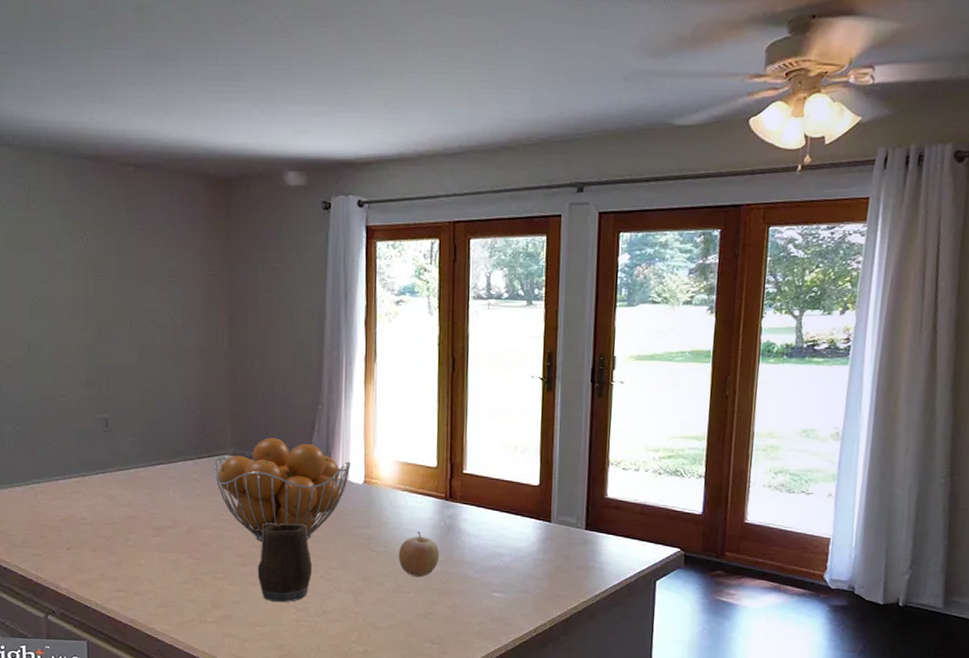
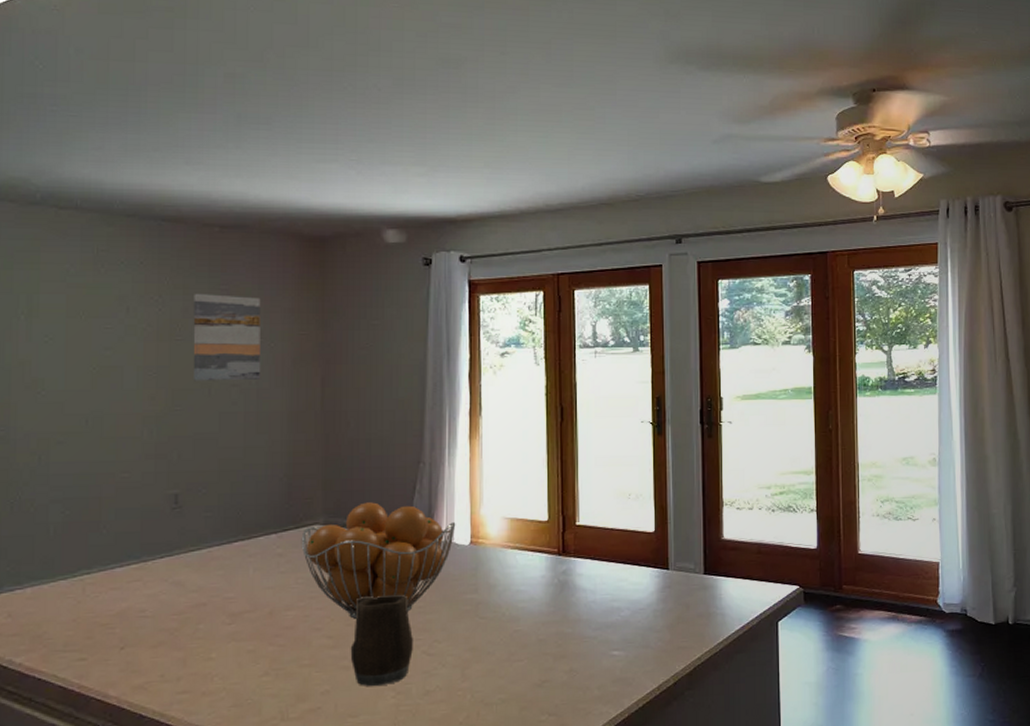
wall art: none [114,231,175,317] -> present [193,293,261,381]
fruit: present [398,531,440,577] -> none [509,591,554,643]

